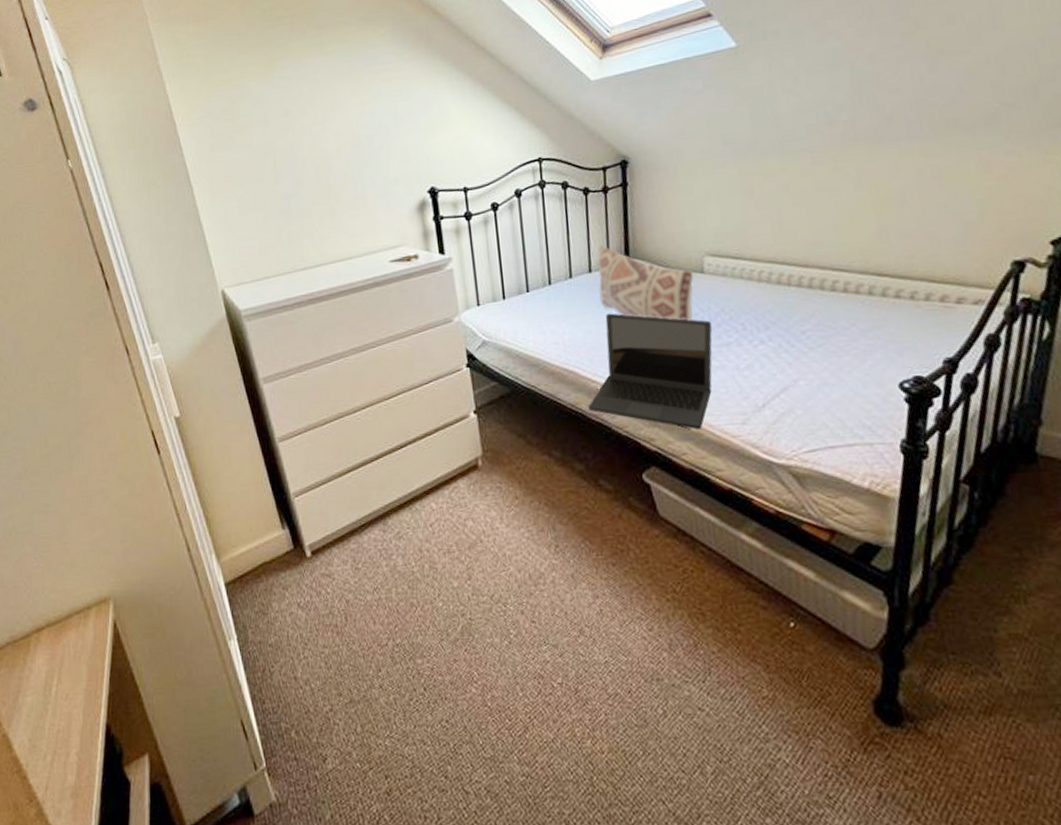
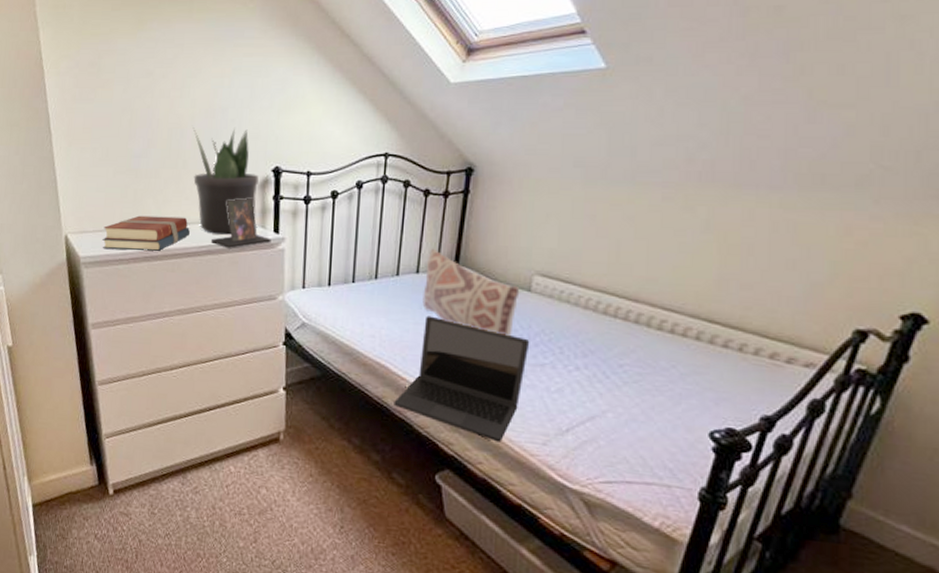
books: none [261,252,353,297] -> present [102,215,190,251]
planter: none [340,154,419,265] -> present [192,128,259,235]
photo frame: none [375,223,438,278] -> present [210,198,271,249]

